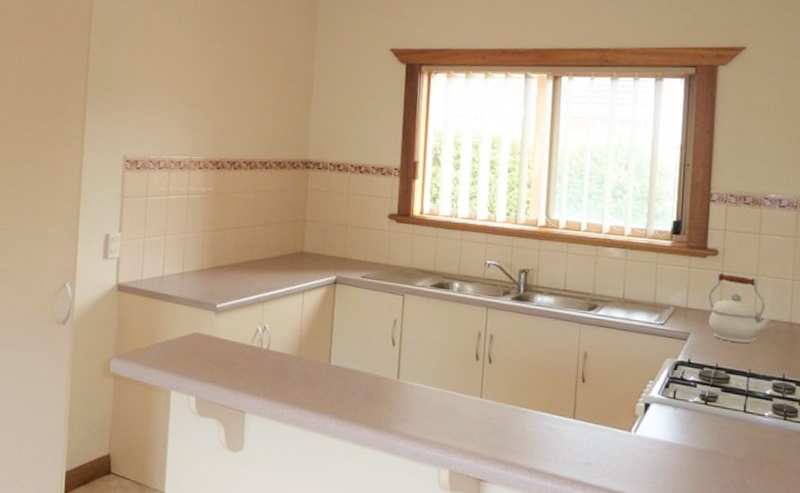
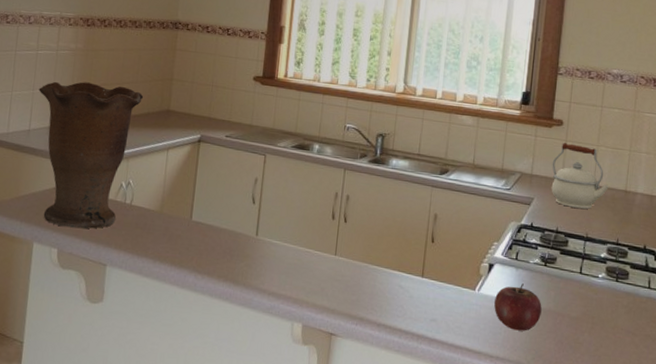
vase: none [171,226,277,376] -> present [38,81,144,229]
apple: none [652,423,704,475] -> present [494,283,542,331]

